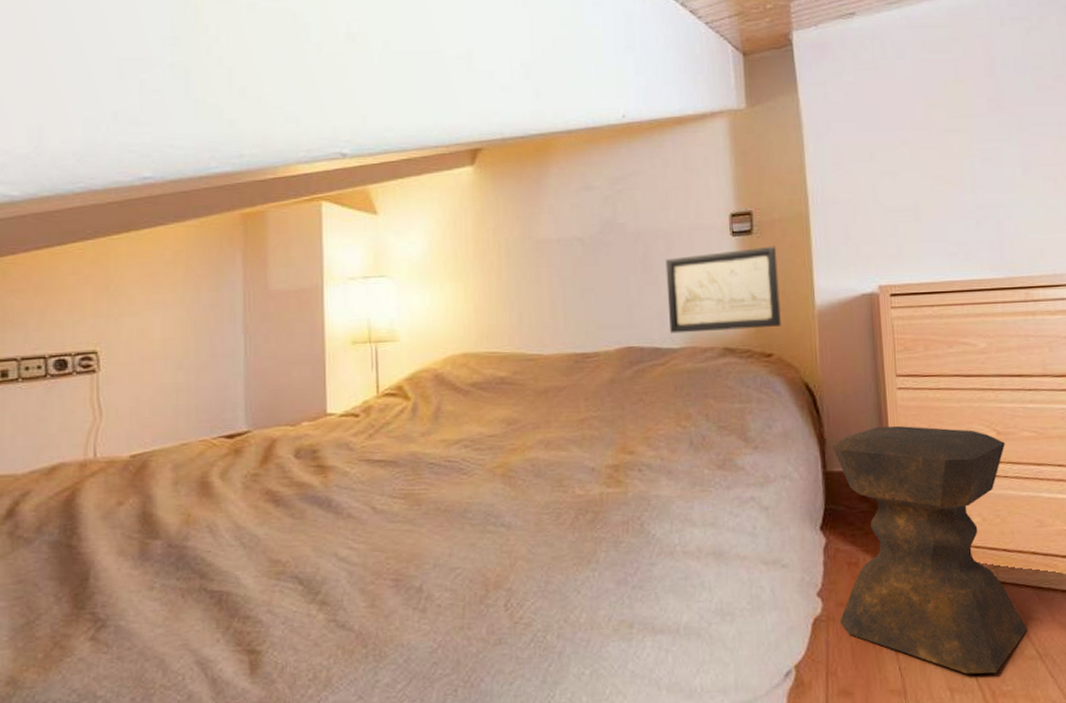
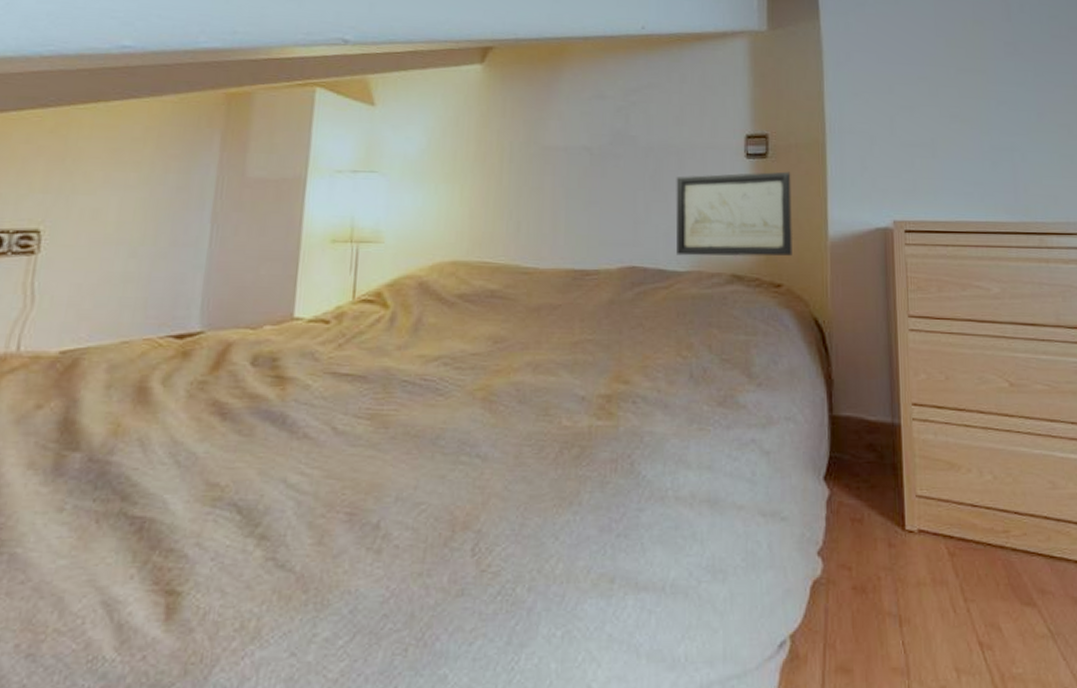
stool: present [832,426,1027,674] -> none [840,369,1038,654]

